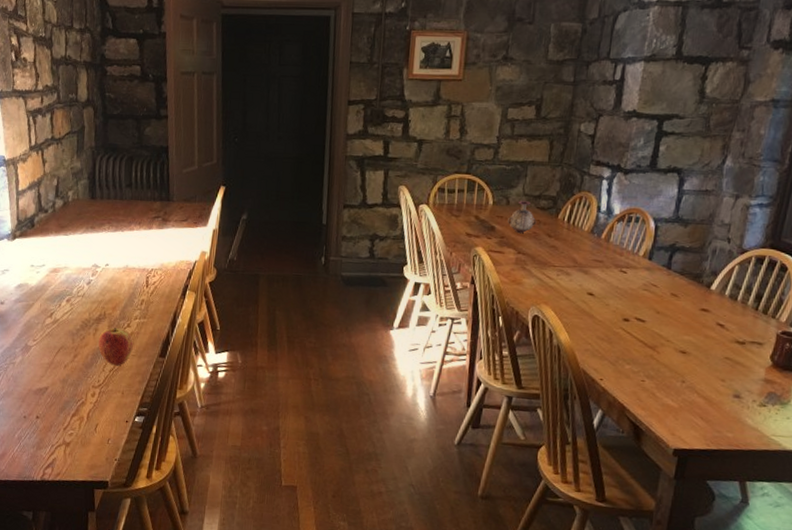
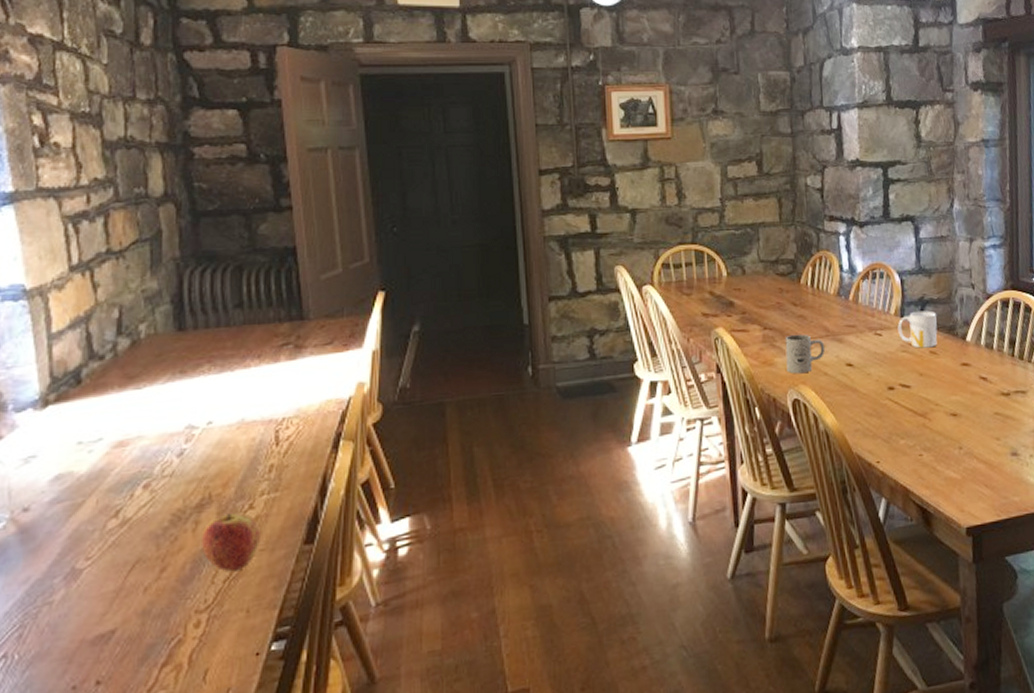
vase: present [508,200,537,234] -> none [747,267,779,306]
mug: none [532,261,571,296] -> present [785,334,826,374]
mug: none [643,256,686,290] -> present [897,310,937,348]

